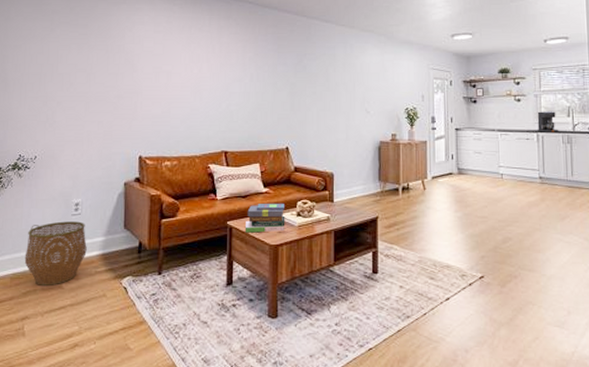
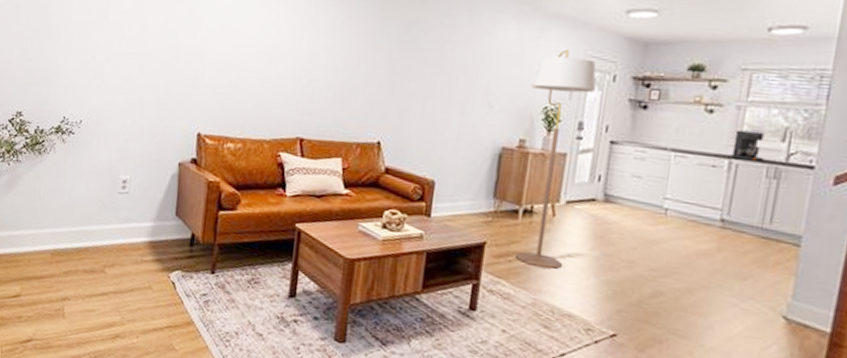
basket: present [24,221,87,286] -> none [66,198,134,269]
books: present [244,203,285,233] -> none [316,207,368,245]
floor lamp: none [394,65,439,232] -> present [516,49,596,269]

